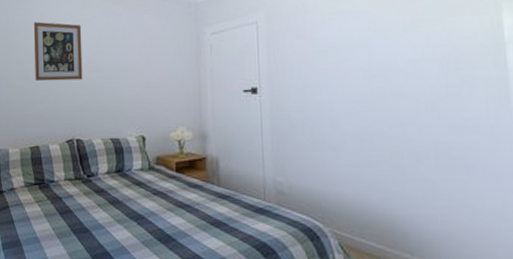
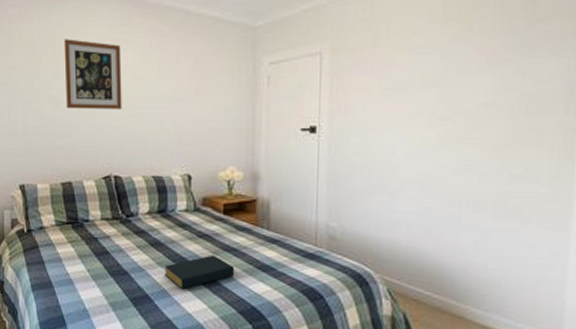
hardback book: none [123,211,189,246] -> present [164,254,235,290]

